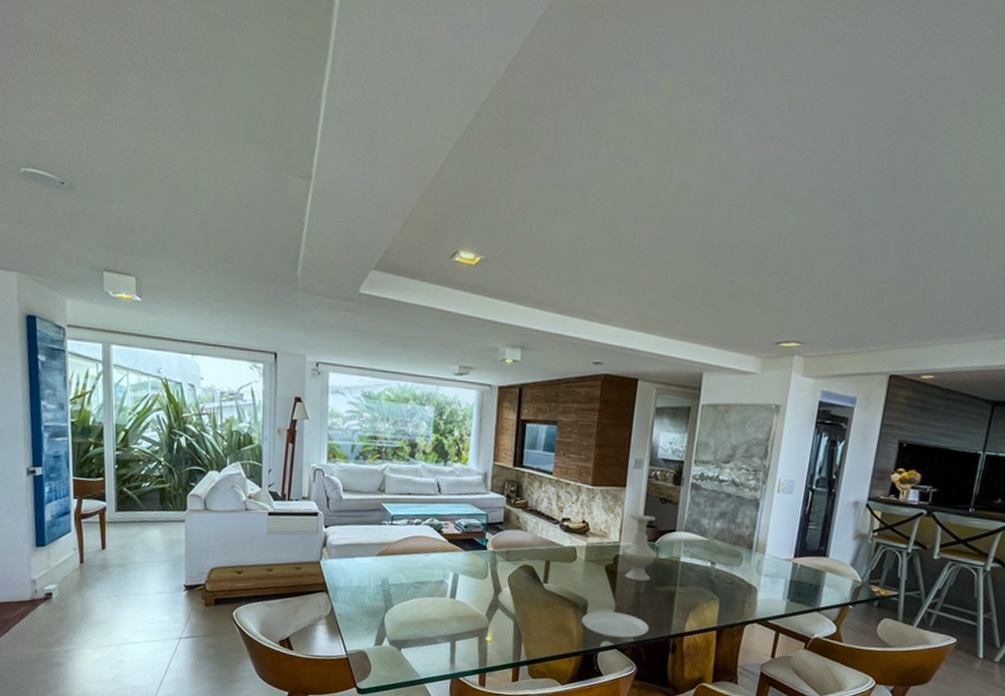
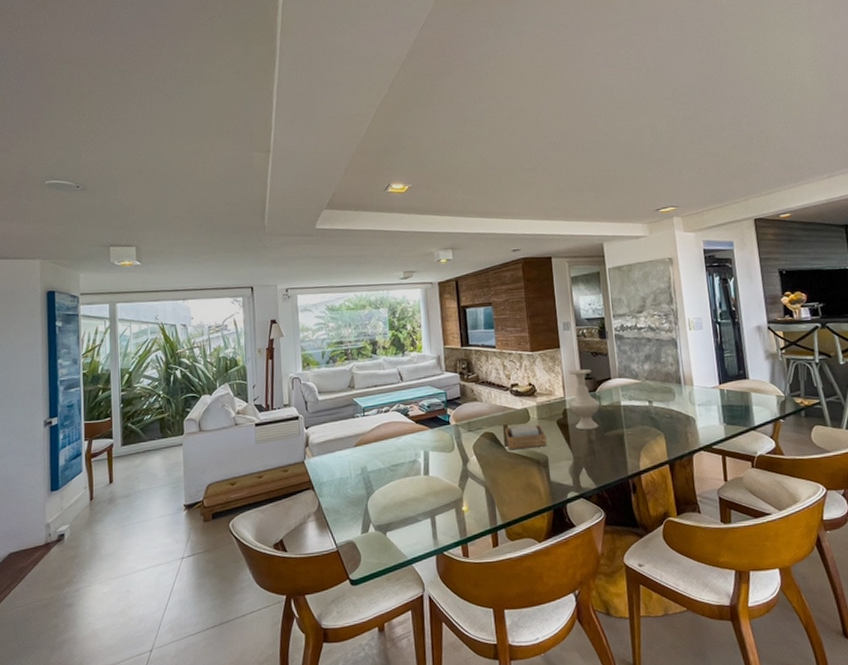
napkin holder: none [545,563,591,590] -> present [505,425,547,449]
plate: present [582,611,649,640] -> none [545,462,608,489]

